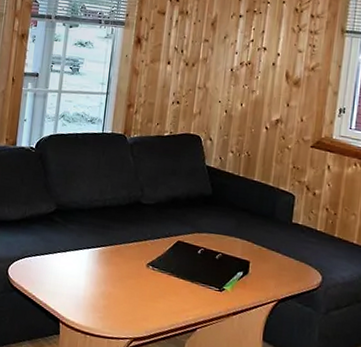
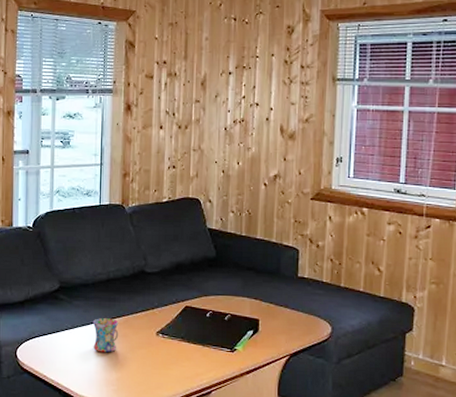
mug: none [83,244,111,280] -> present [92,318,119,353]

